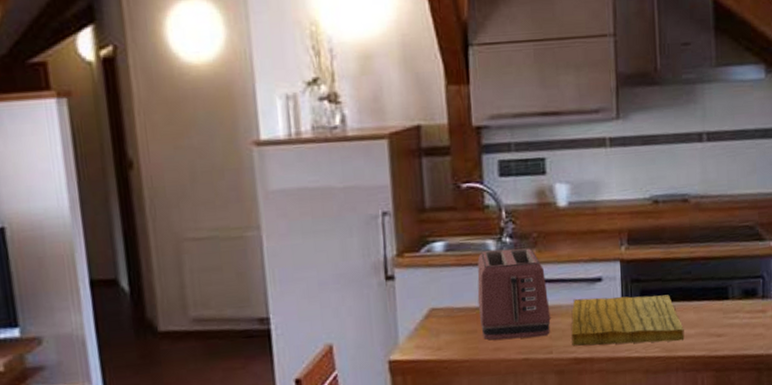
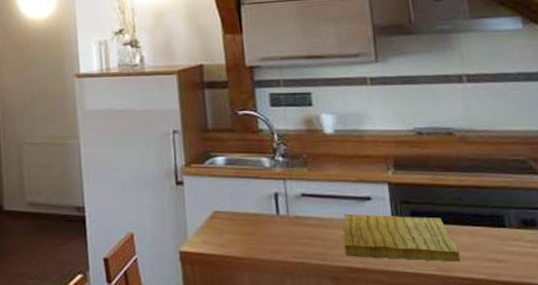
toaster: present [477,248,551,341] -> none [254,166,324,245]

